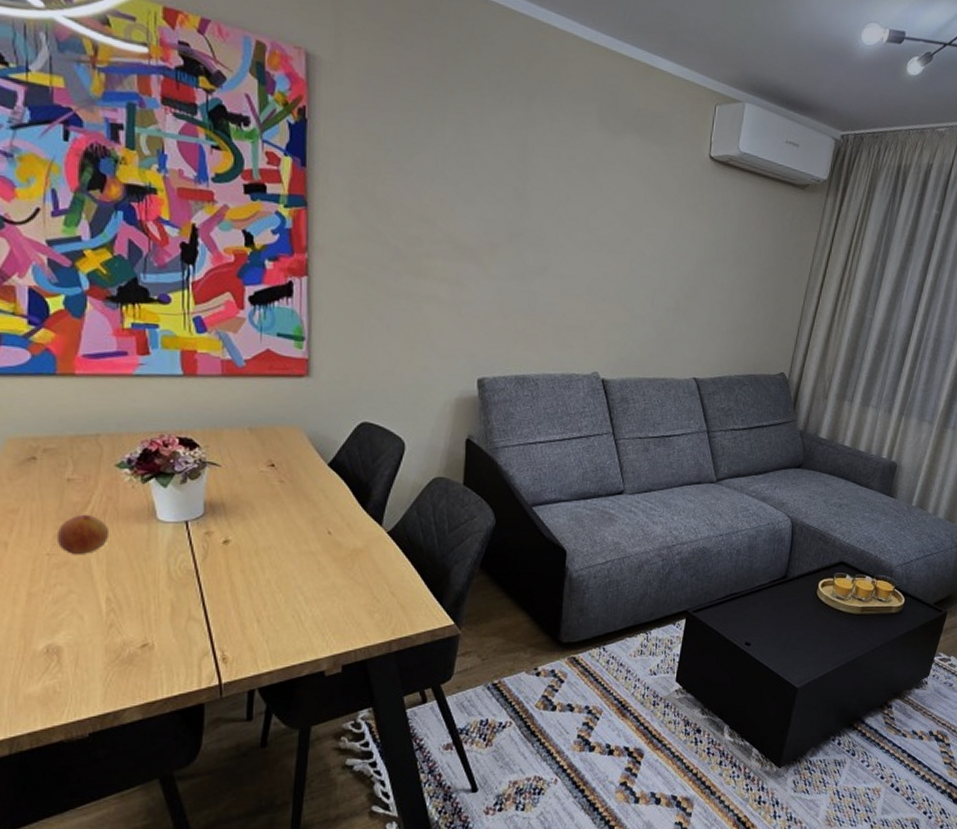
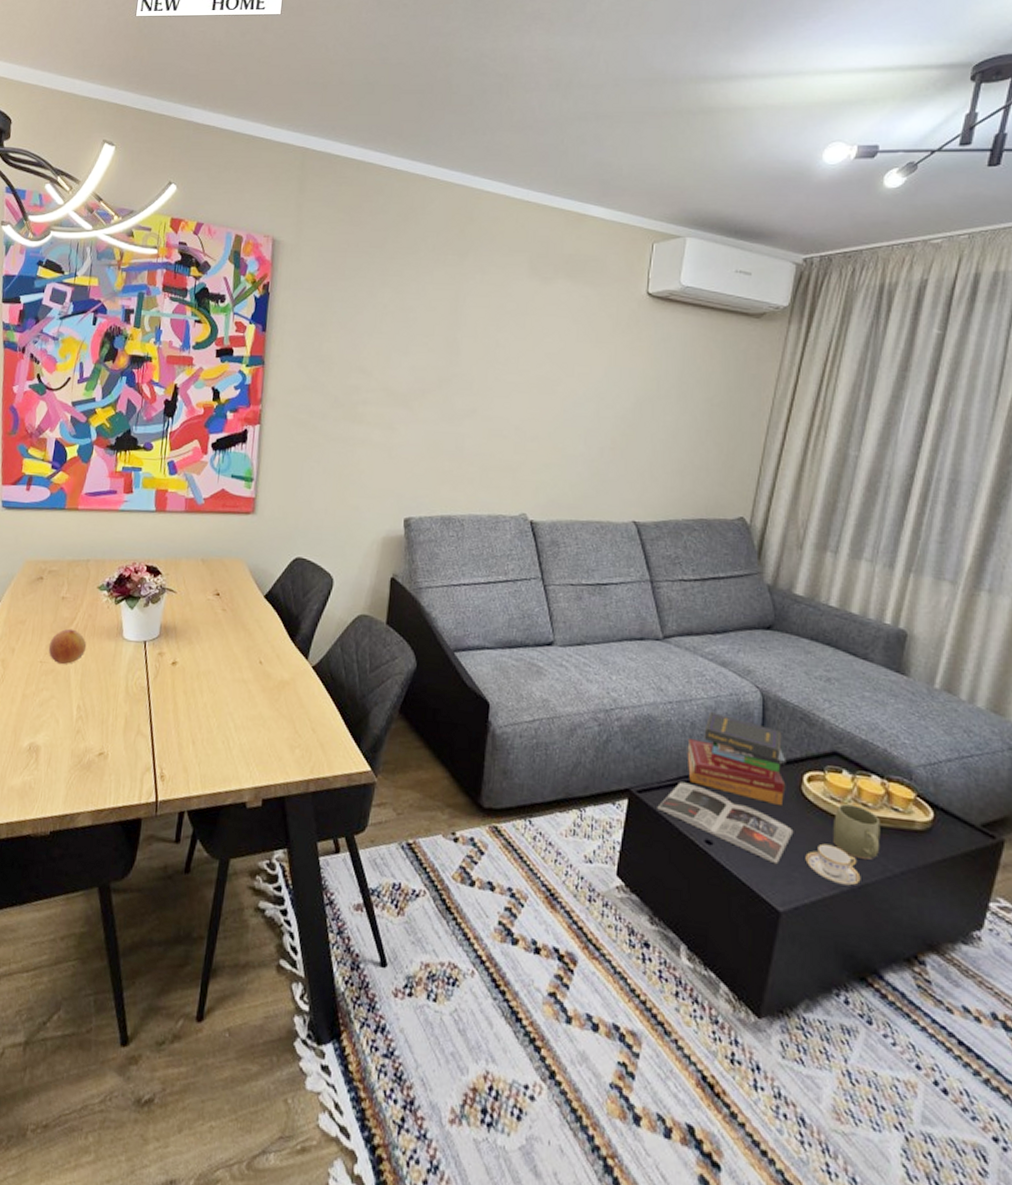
magazine: none [709,599,810,653] -> present [657,781,794,865]
books: none [733,540,807,609] -> present [687,712,787,806]
teacup: none [817,632,854,661] -> present [805,843,861,886]
mug: none [837,601,870,639] -> present [833,804,881,860]

